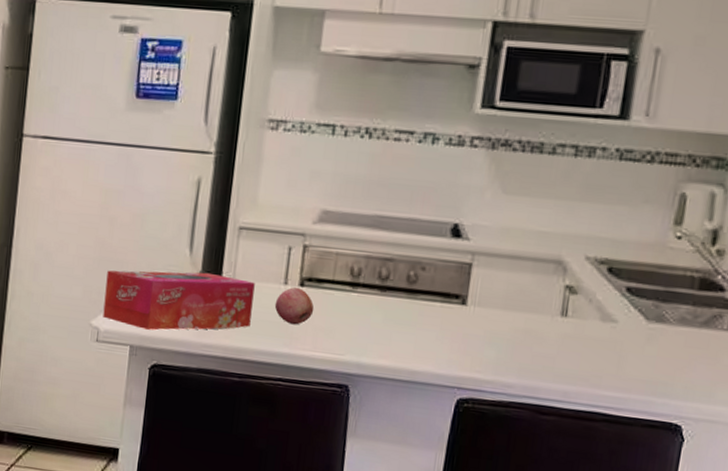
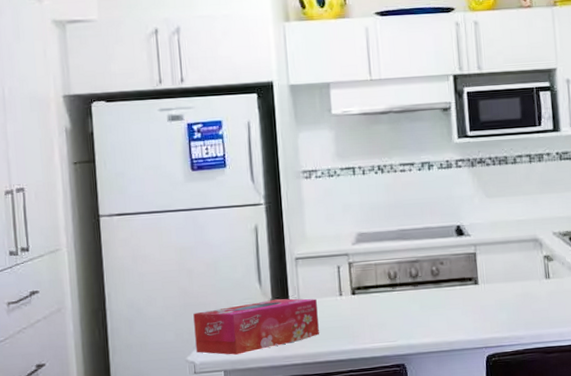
fruit: present [274,287,314,325] -> none [335,296,367,326]

